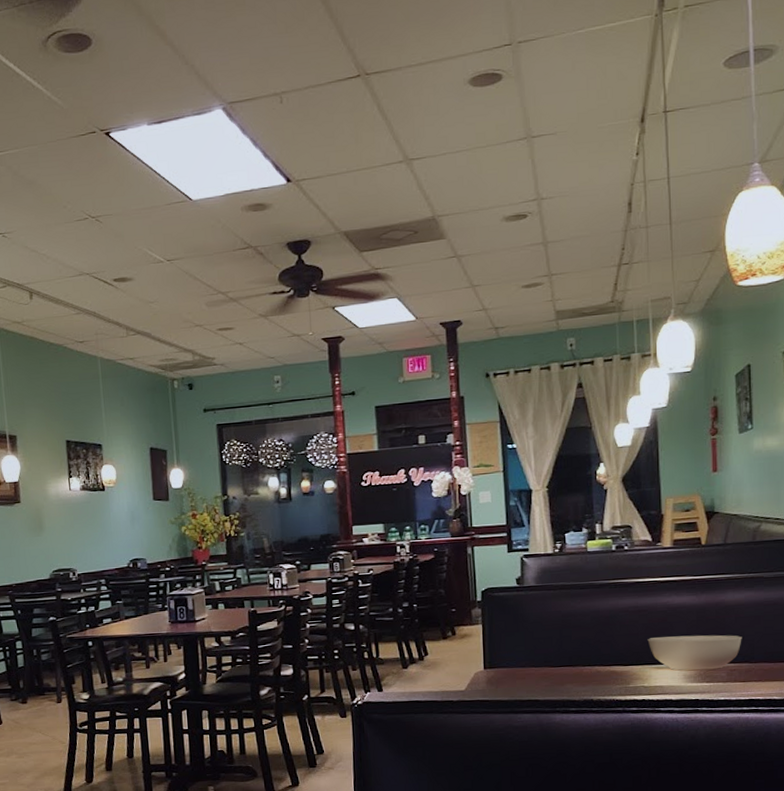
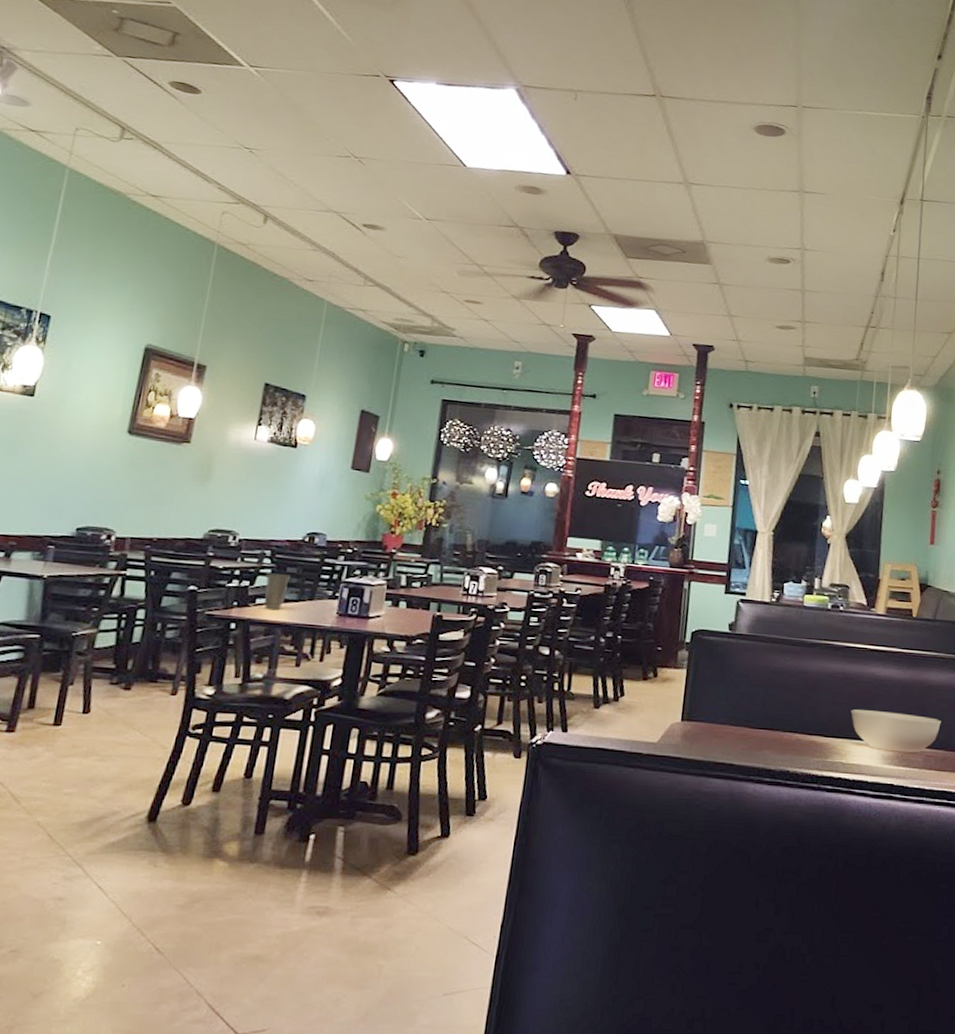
cup: none [105,596,126,627] -> present [264,573,292,611]

